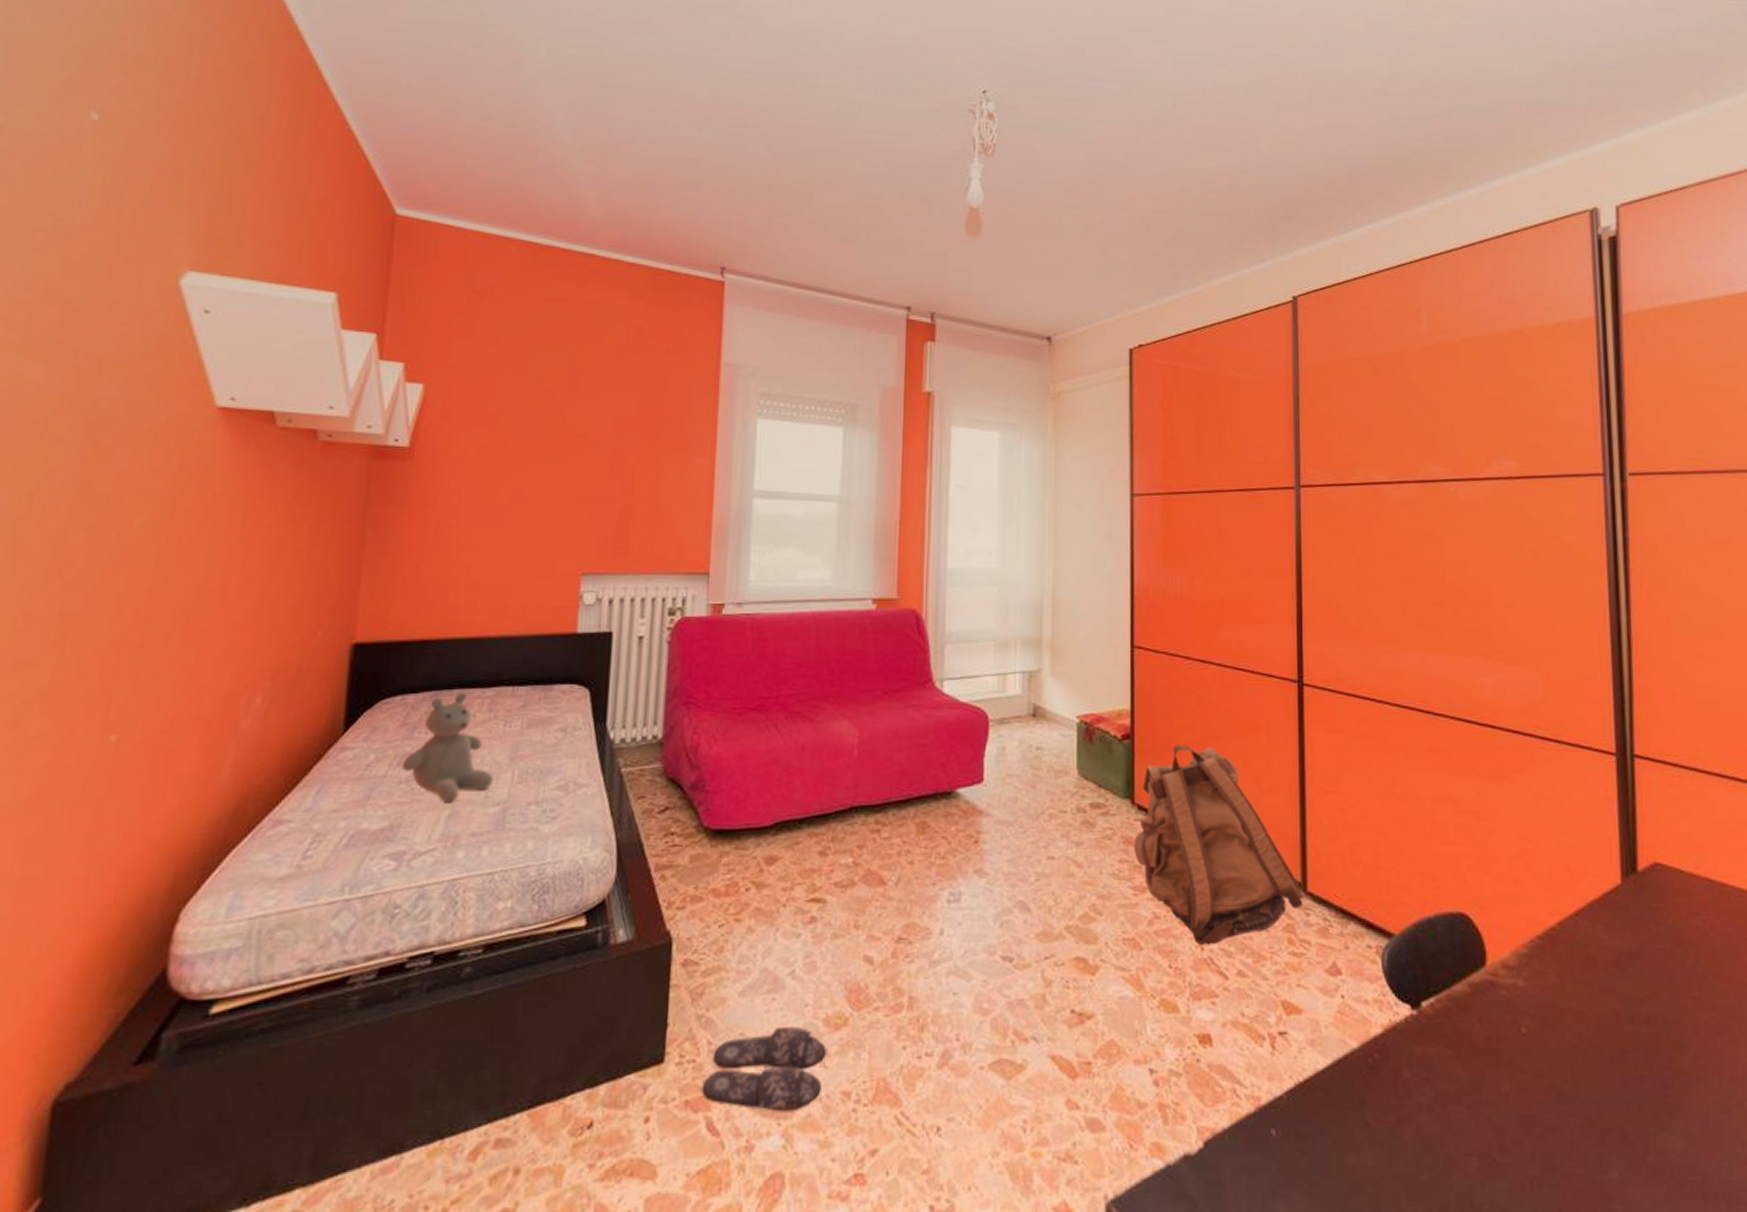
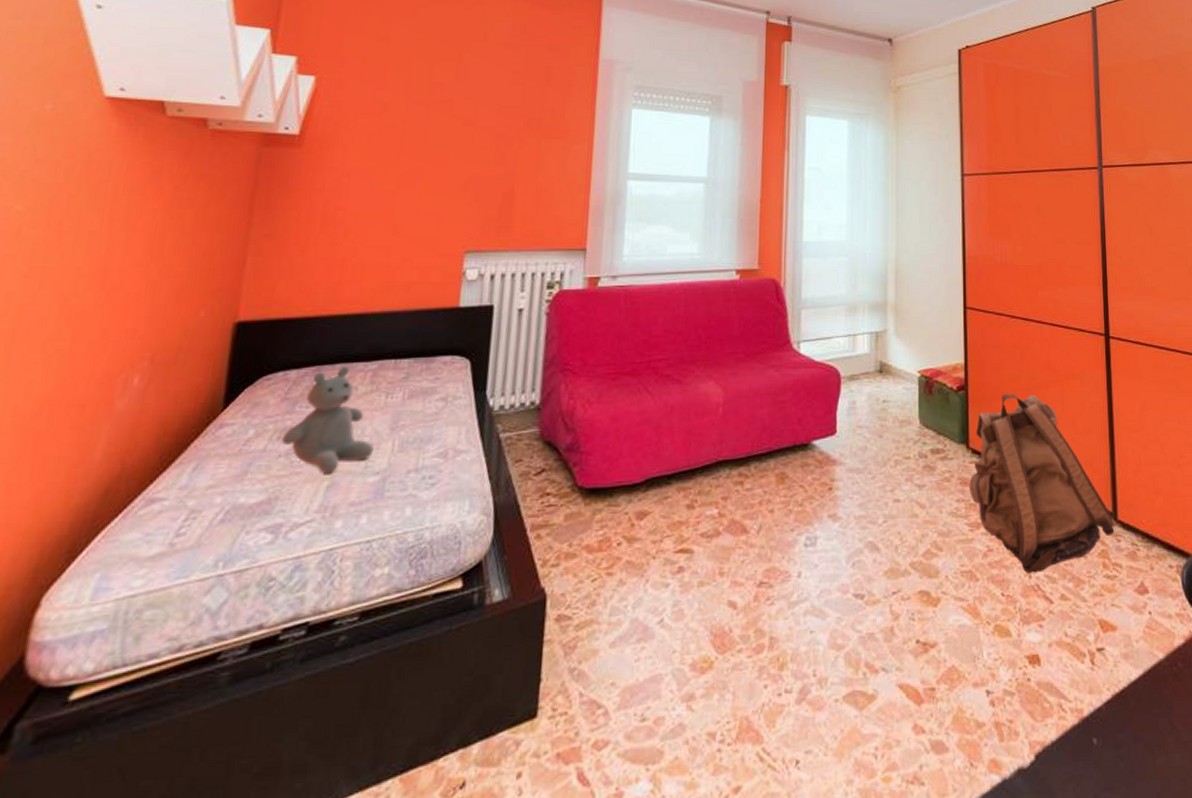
slippers: present [702,1026,826,1112] -> none [573,673,693,757]

